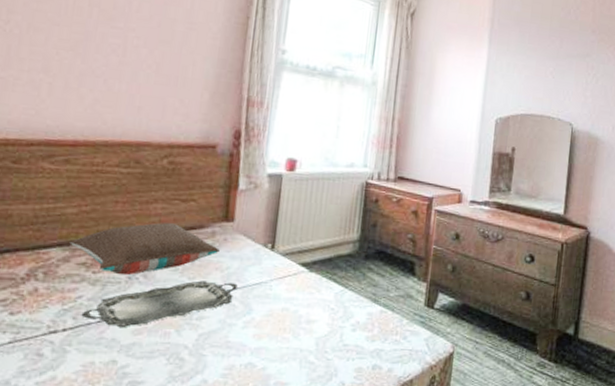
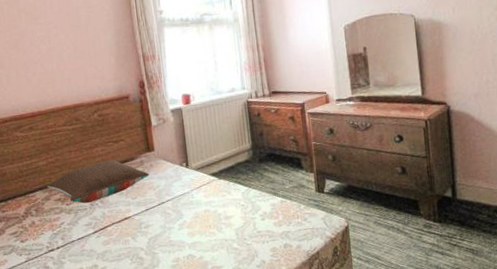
serving tray: present [81,280,238,328] -> none [66,197,168,242]

